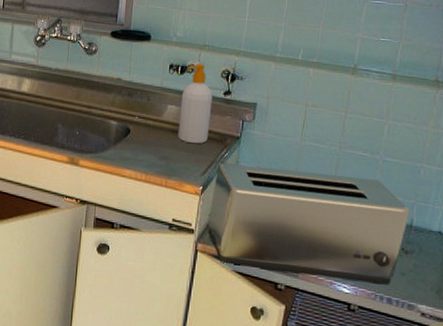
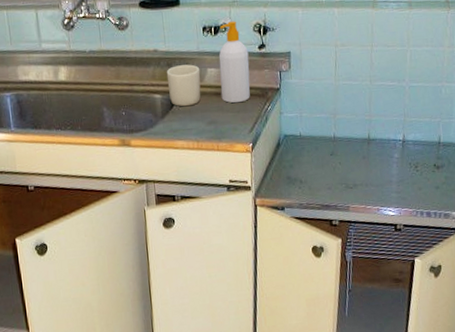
mug: none [125,96,161,138] -> present [166,64,201,107]
toaster: present [208,162,410,285] -> none [262,106,437,213]

